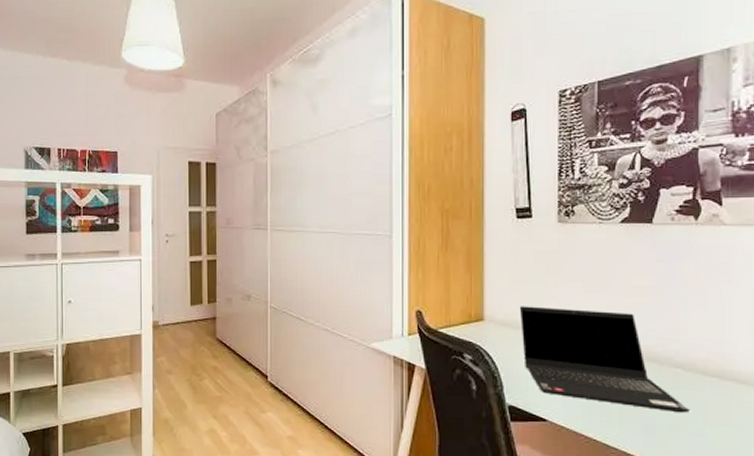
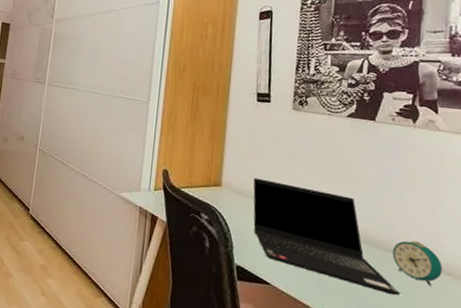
alarm clock: none [679,351,734,397] -> present [392,240,443,286]

